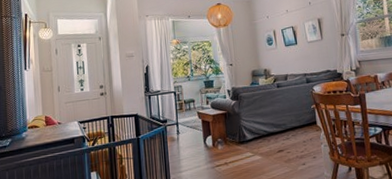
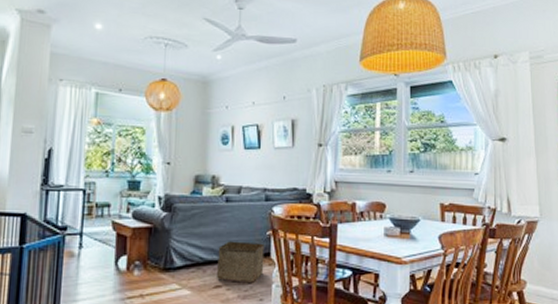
storage bin: none [277,115,313,147] -> present [217,241,265,283]

